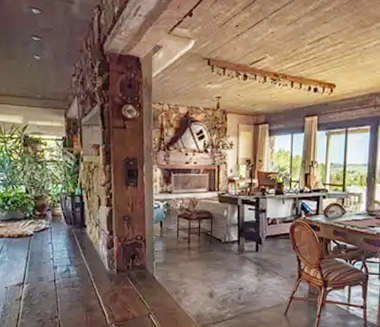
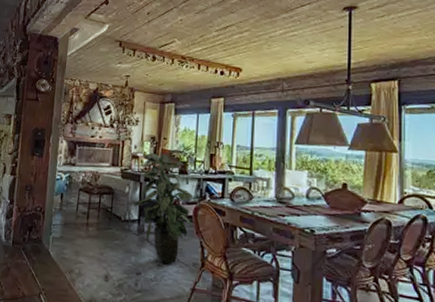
indoor plant: none [233,171,290,279] -> present [134,149,194,265]

